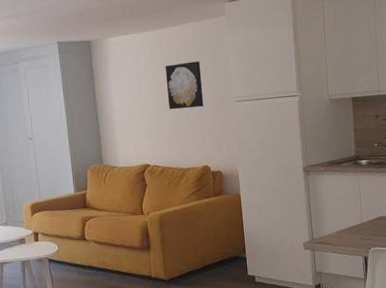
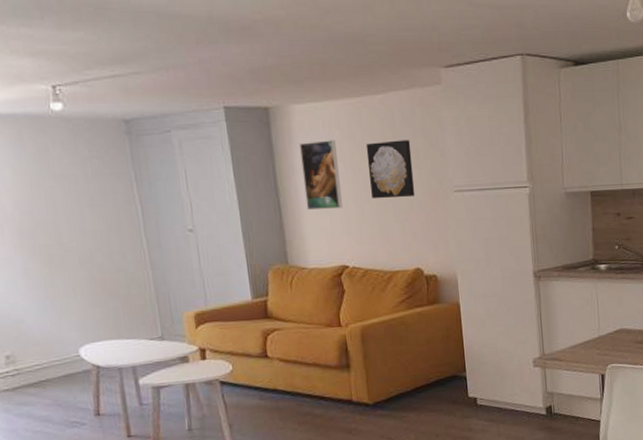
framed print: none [114,64,147,120] -> present [300,140,343,210]

